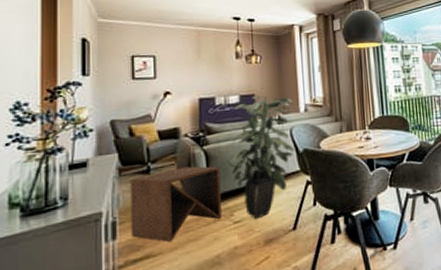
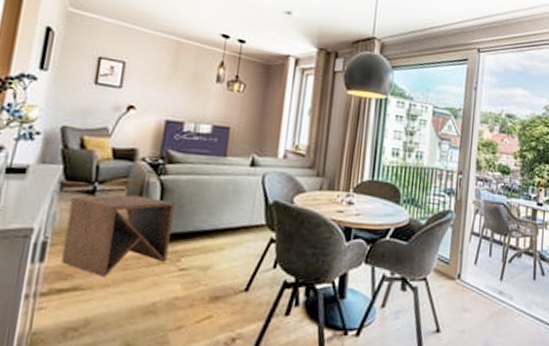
indoor plant: present [227,95,295,219] -> none [184,128,273,271]

